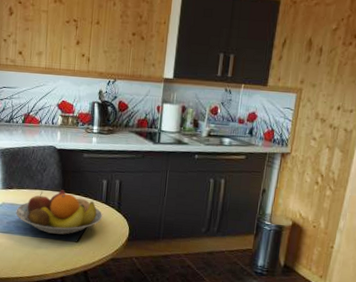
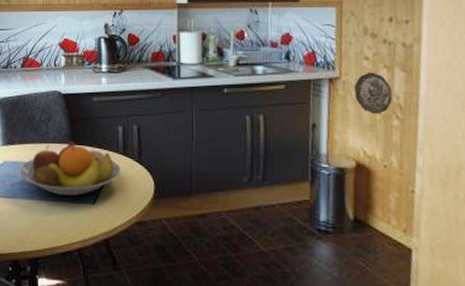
decorative plate: none [300,150,330,185] -> present [355,72,392,115]

